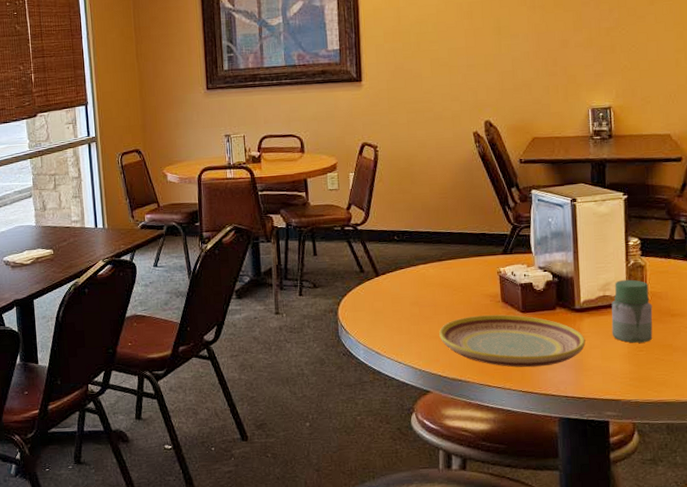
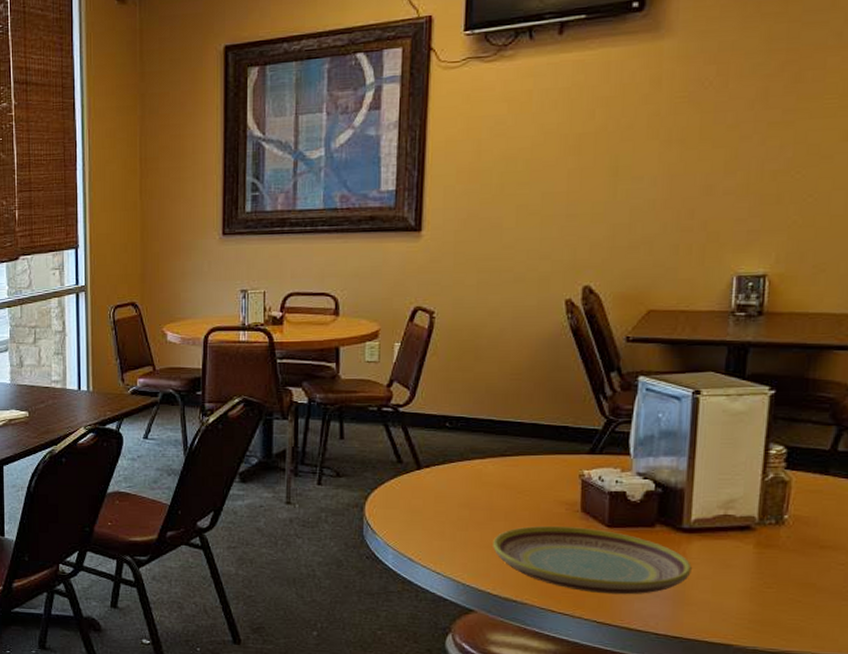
jar: present [611,279,653,343] -> none [730,497,793,578]

